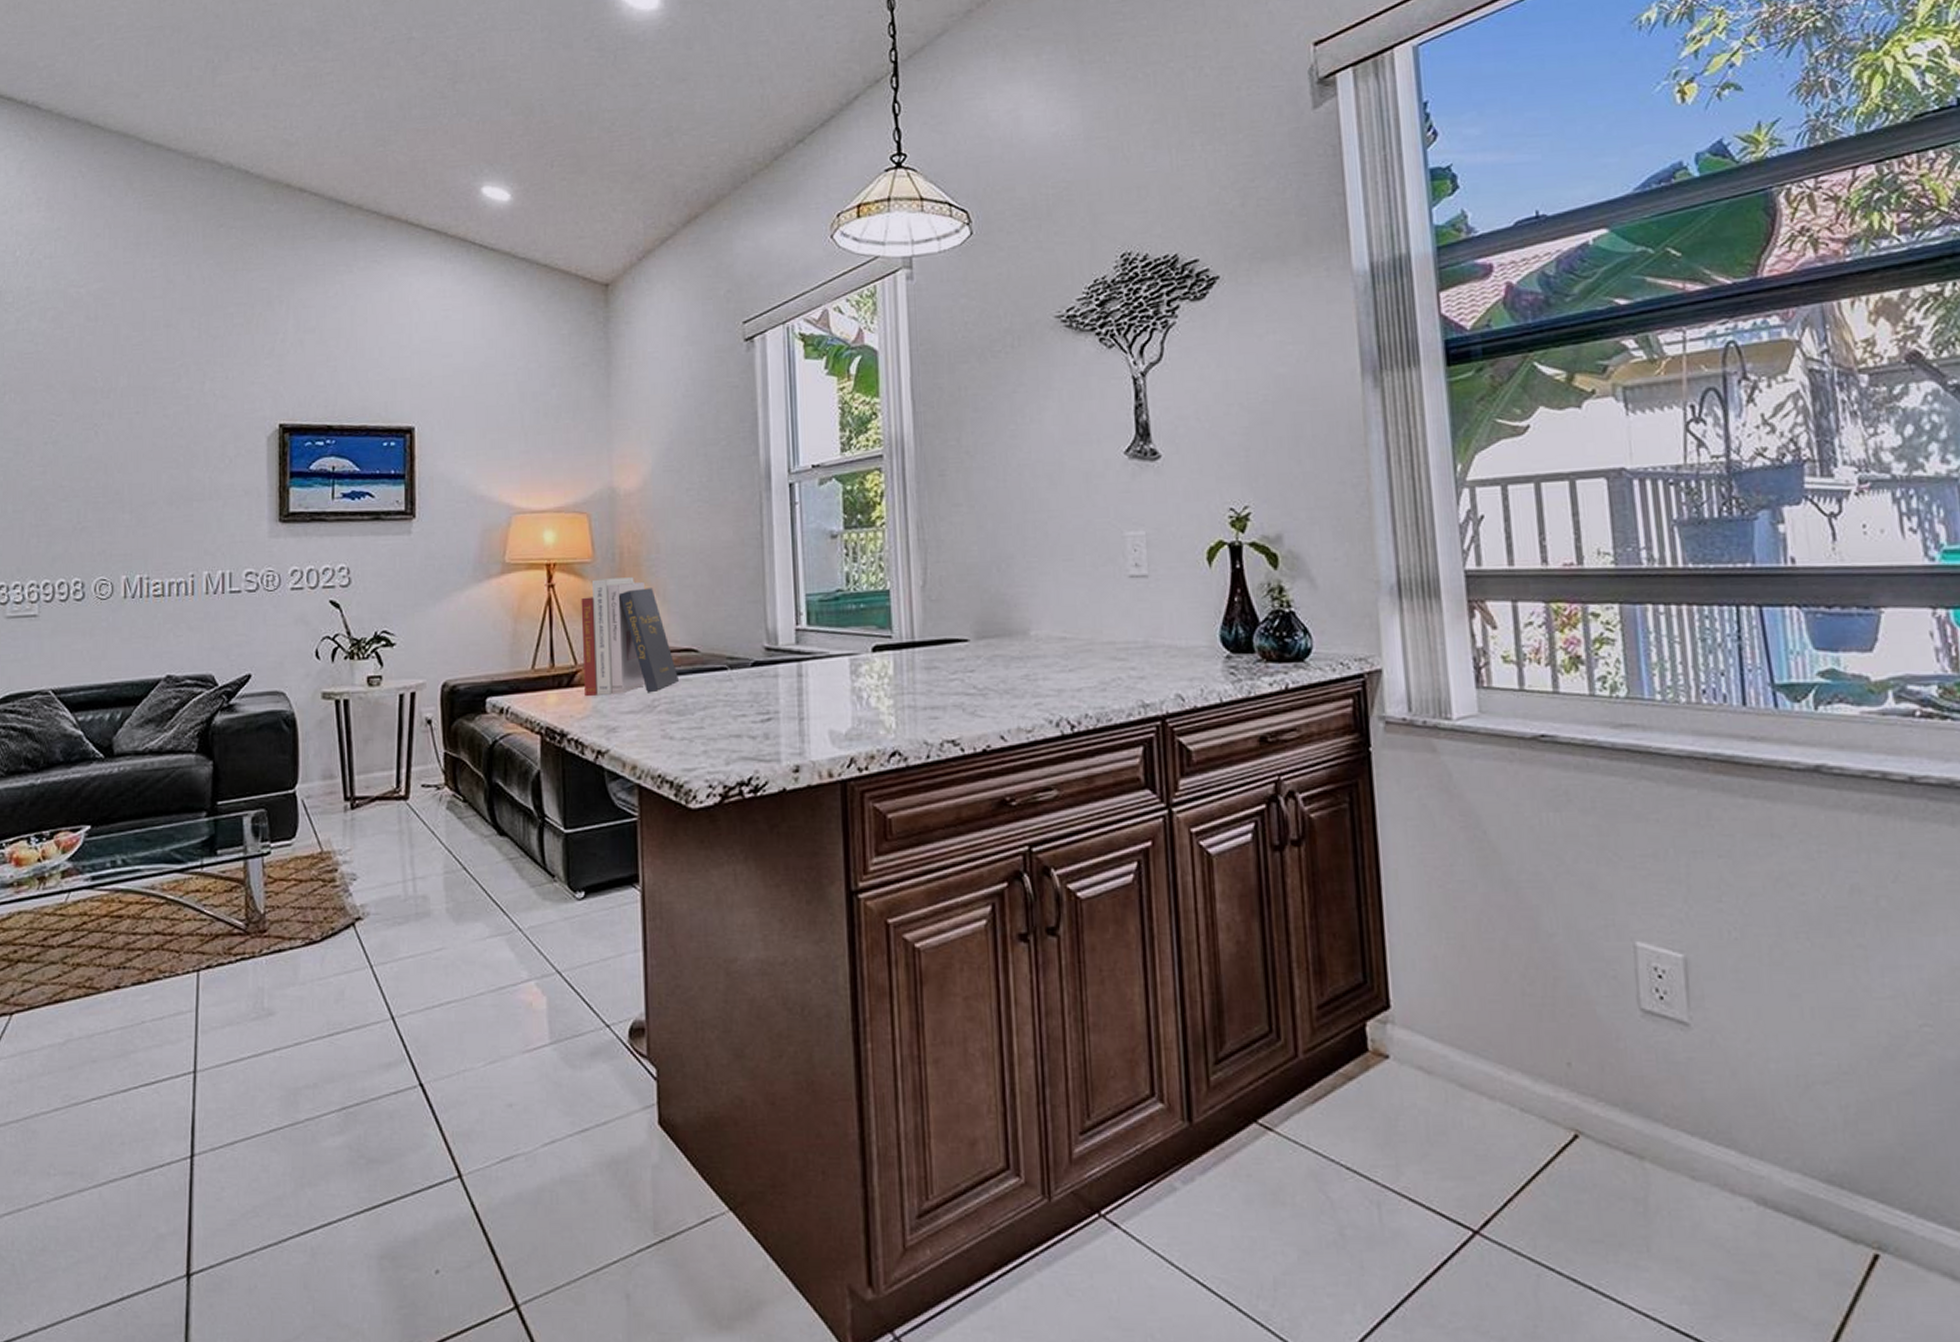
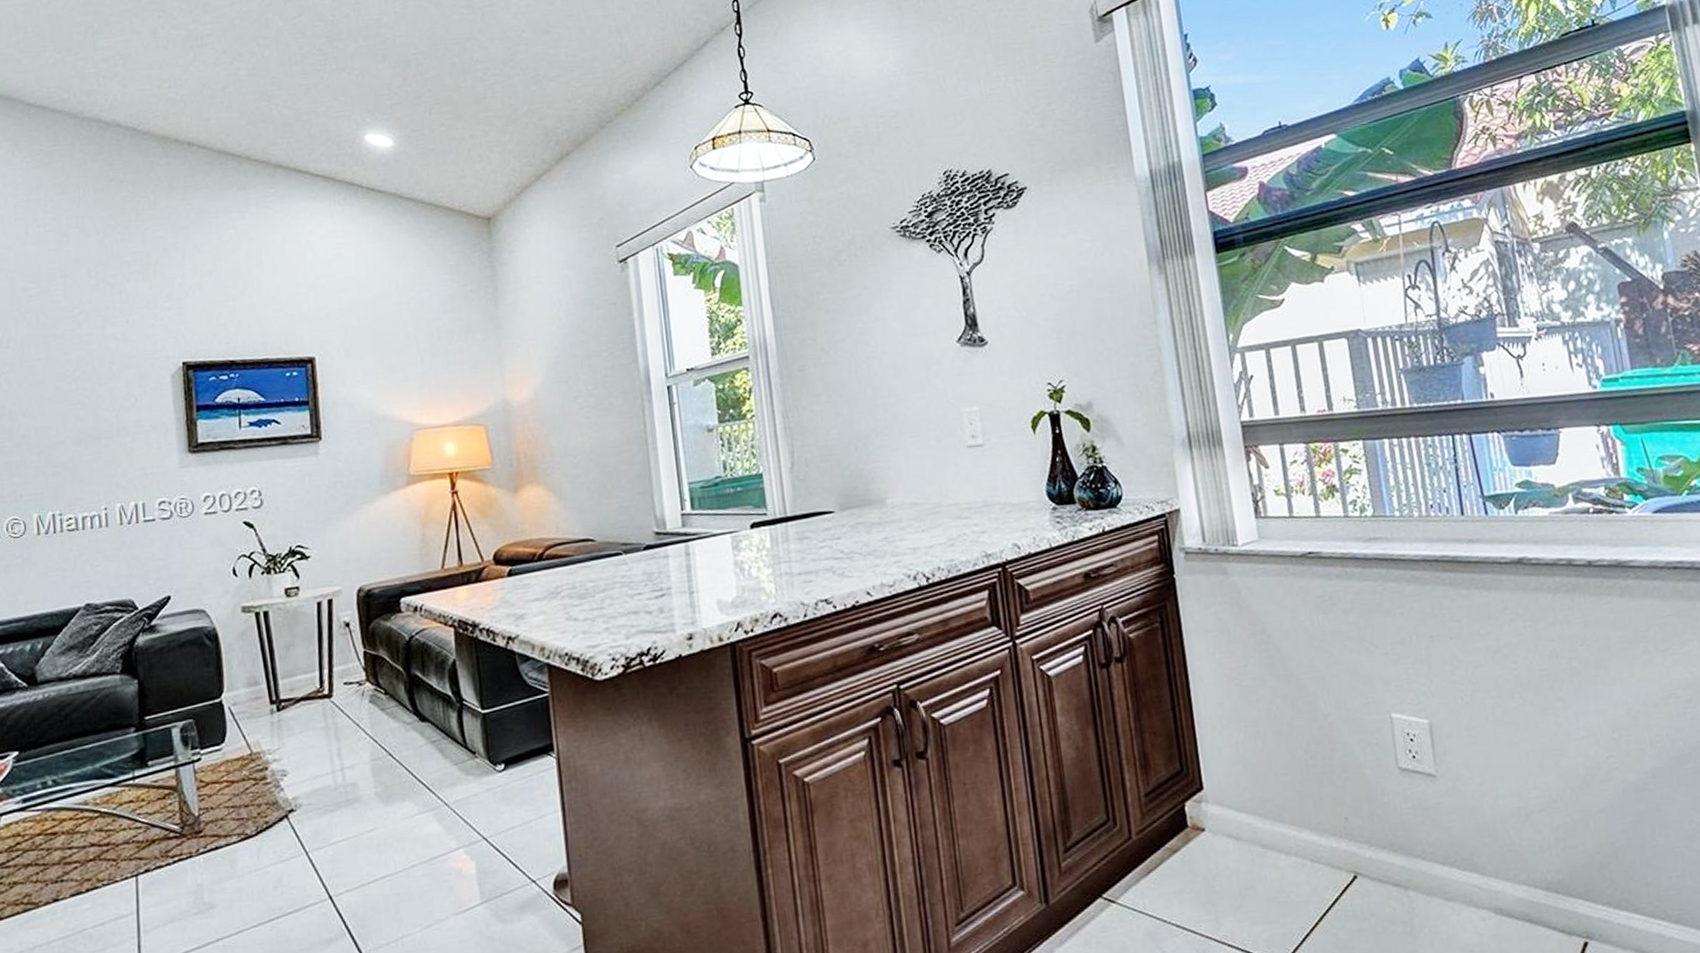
books: present [581,577,679,697] -> none [483,479,578,590]

